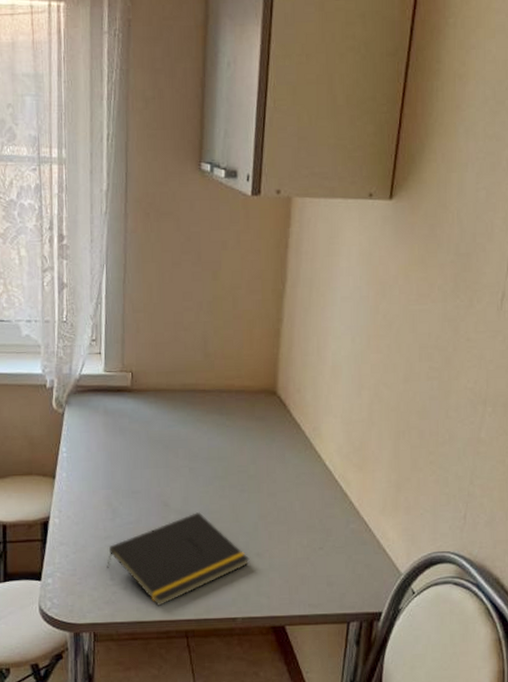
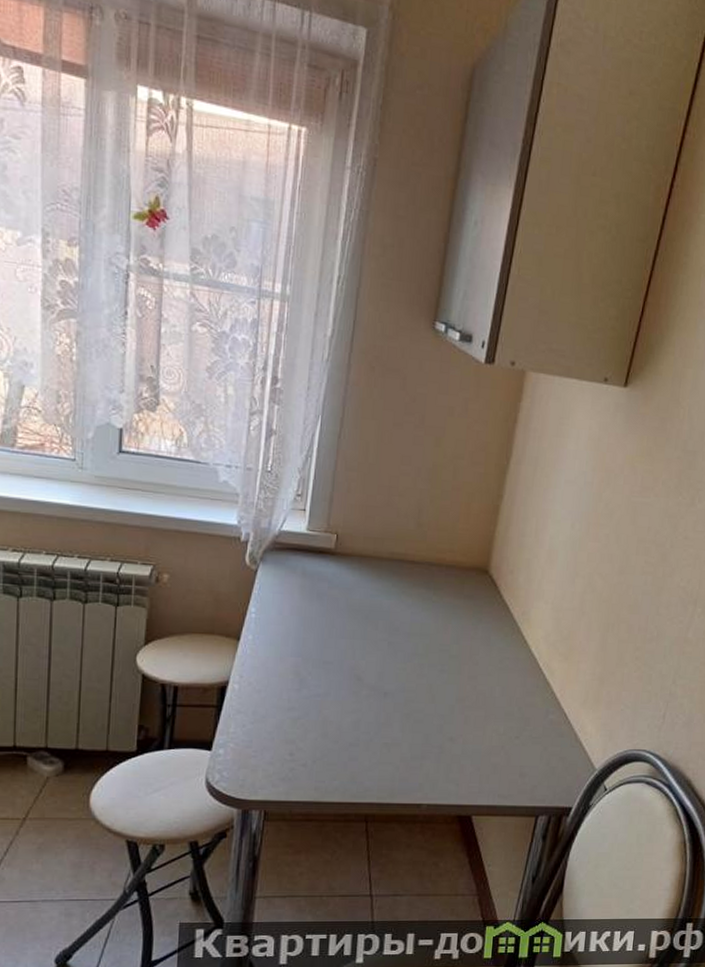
notepad: present [107,512,250,607] -> none [287,690,442,787]

